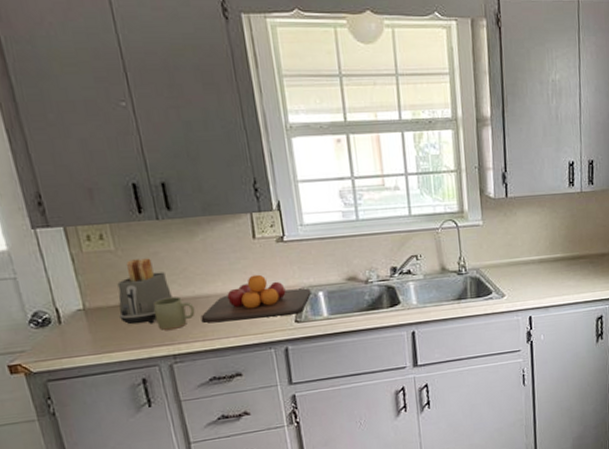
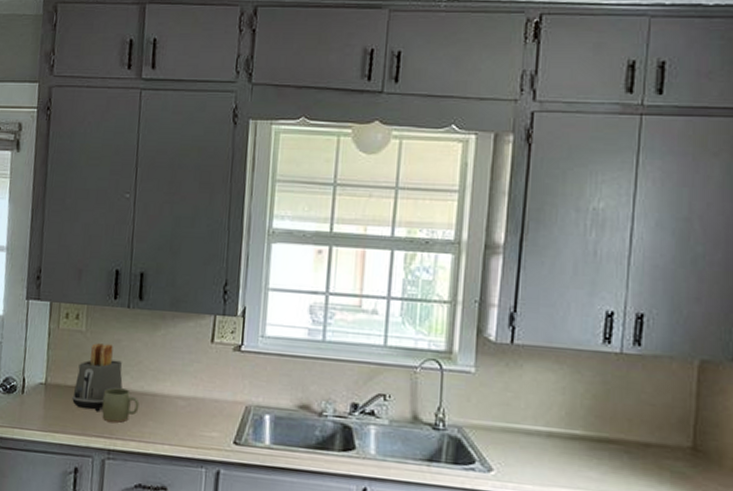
chopping board: present [200,274,311,323] -> none [142,381,258,435]

